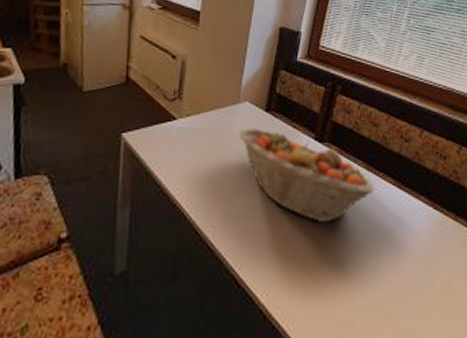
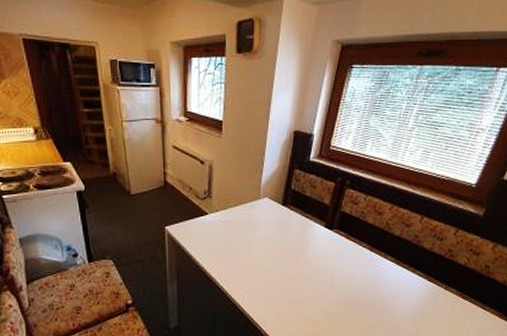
fruit basket: present [240,127,374,223] -> none [261,218,376,292]

